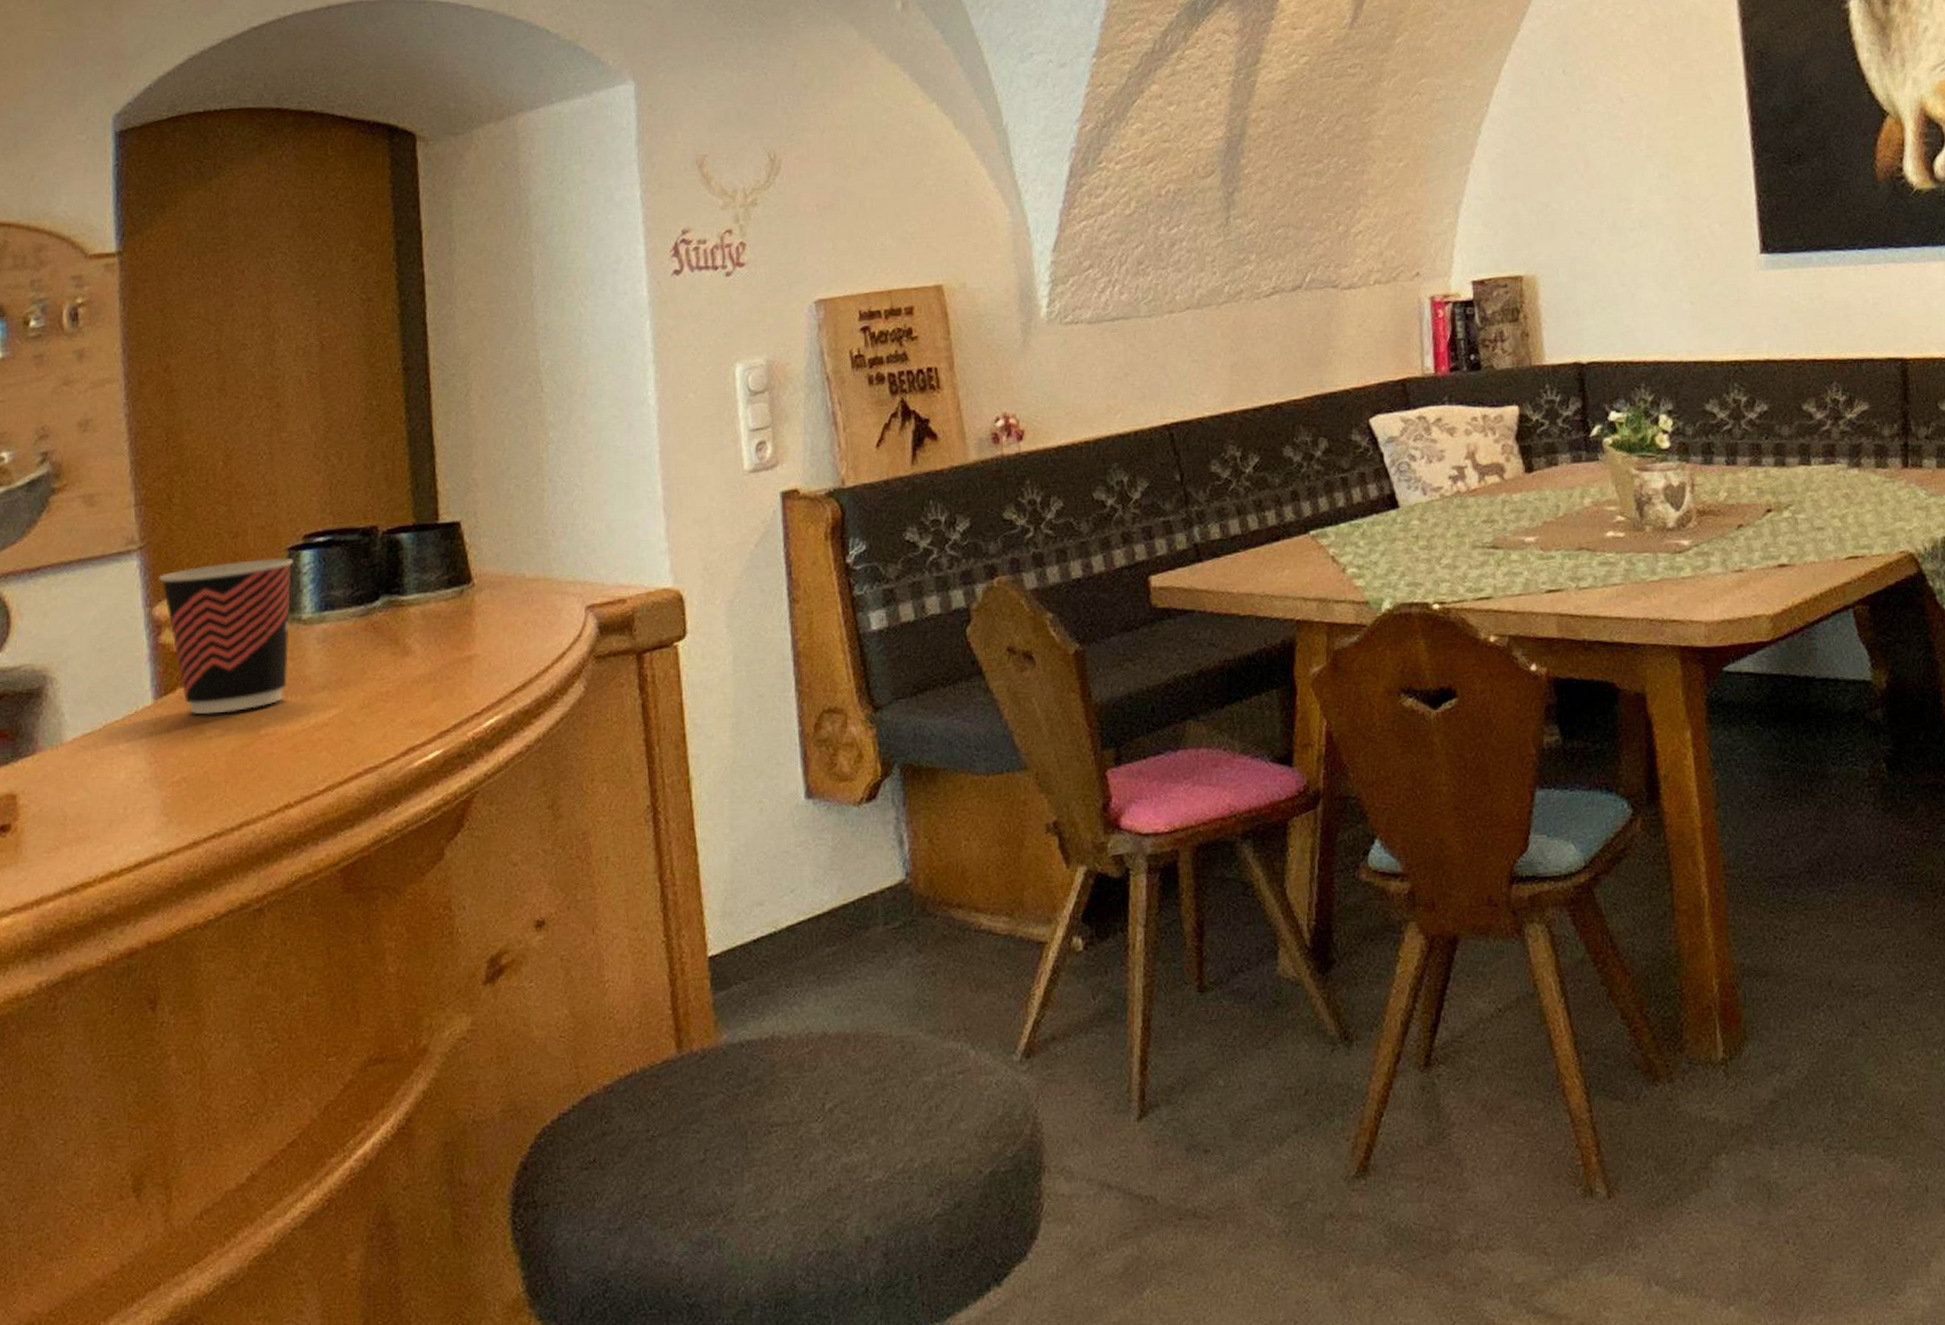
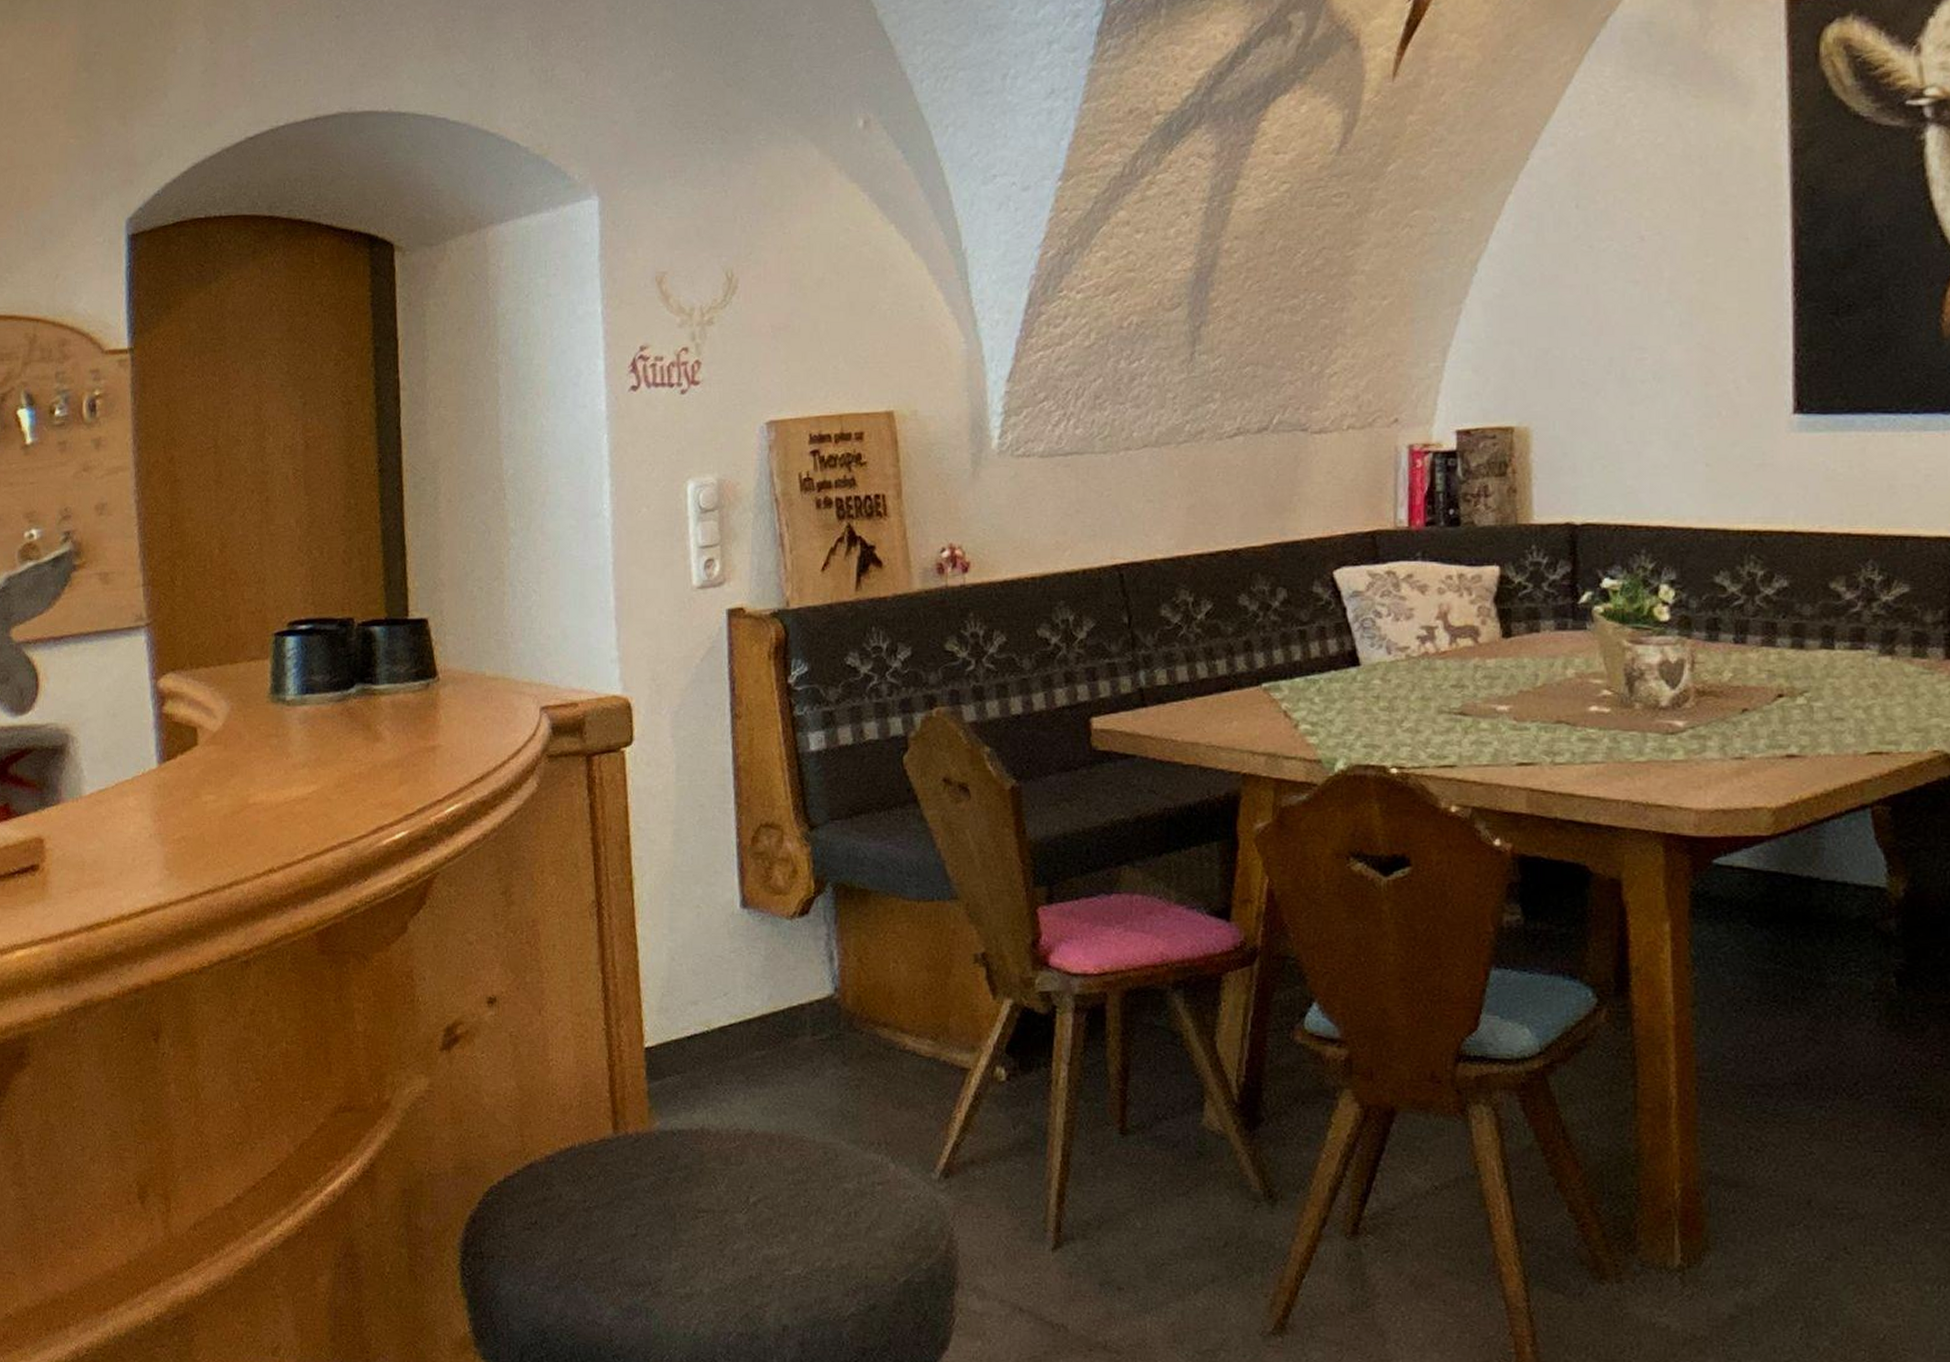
cup: present [159,558,294,715] -> none [163,642,280,781]

